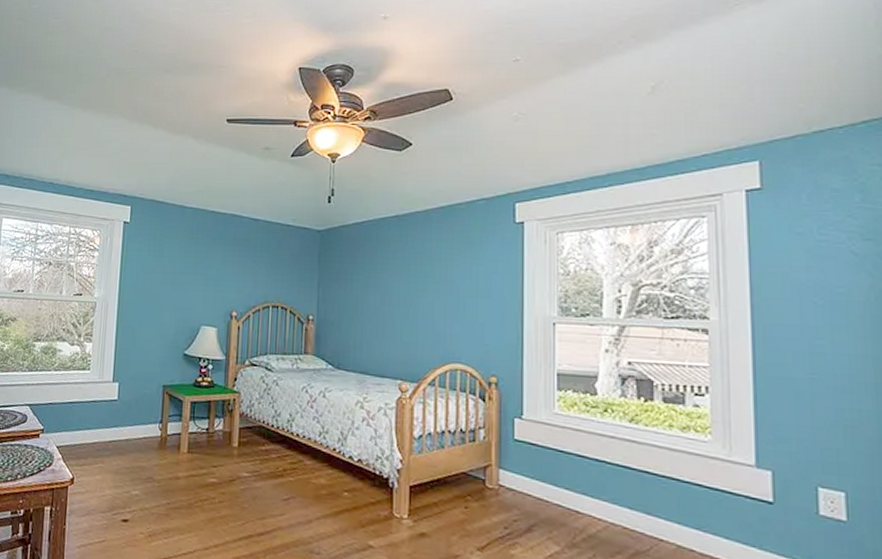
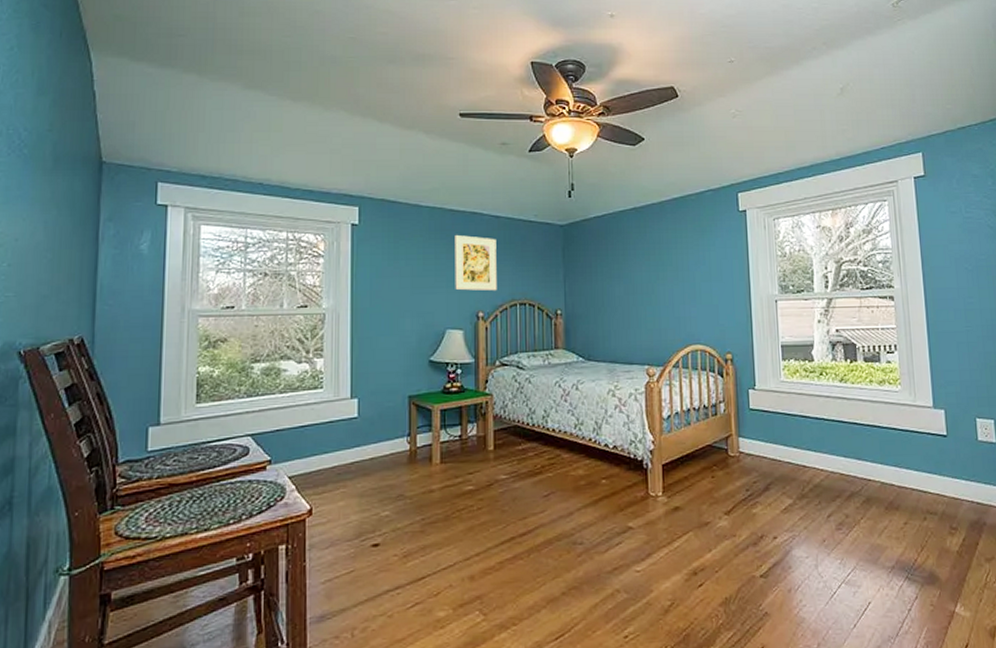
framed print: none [212,235,254,292] -> present [455,234,497,291]

